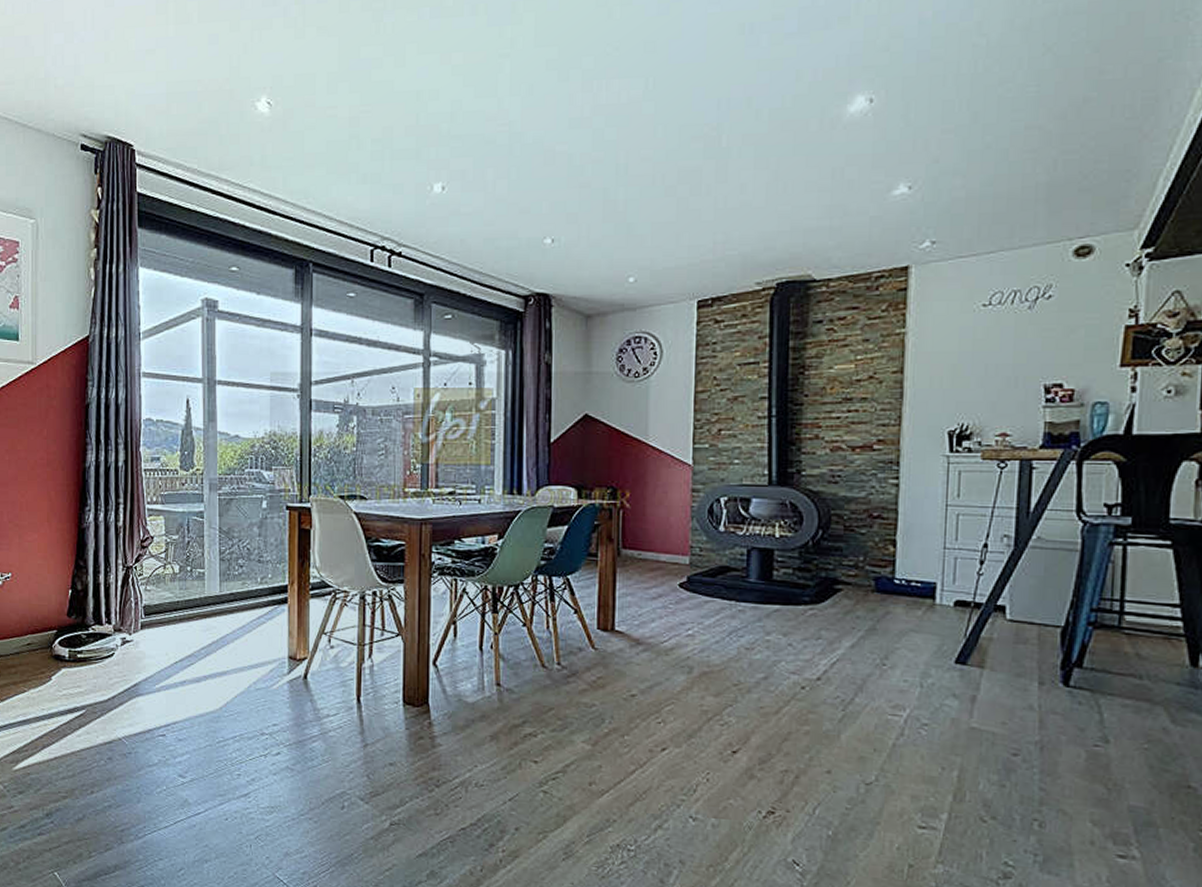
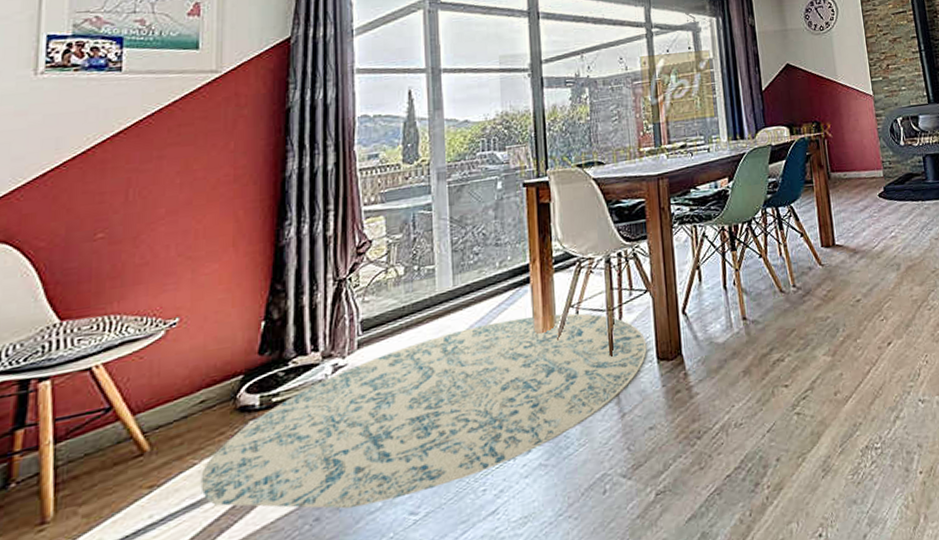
rug: none [29,632,394,761] -> present [200,313,647,510]

